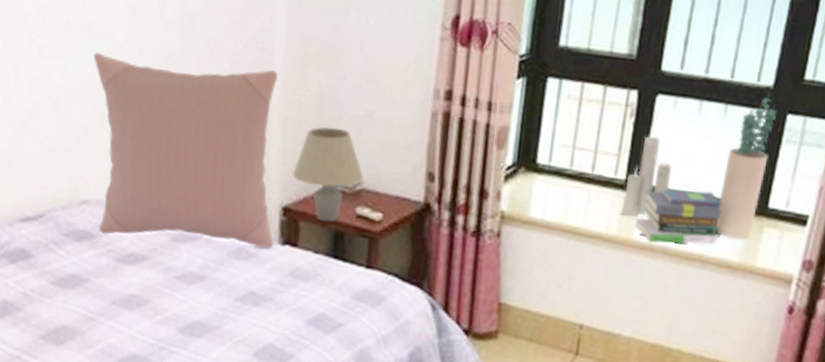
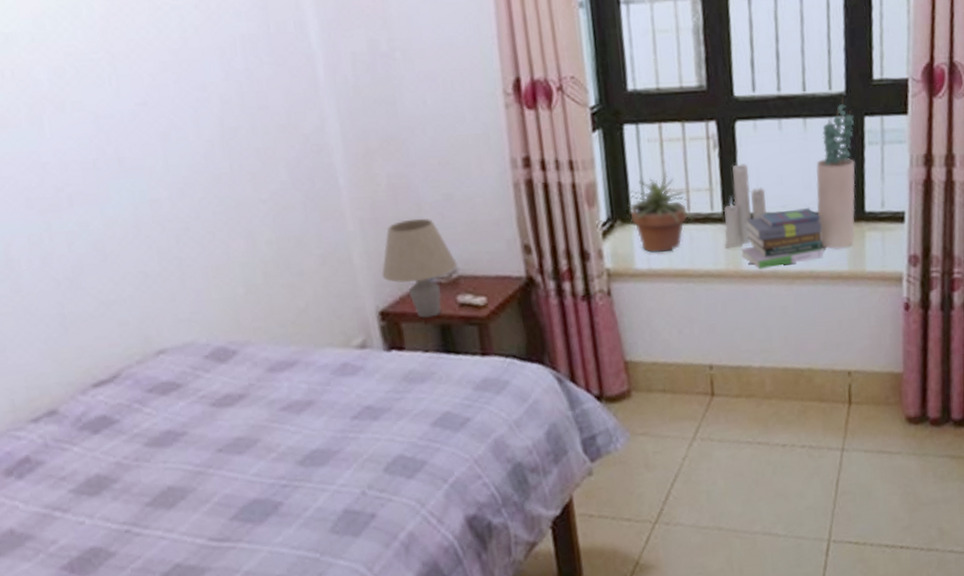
pillow: present [93,52,278,249] -> none [132,170,380,381]
potted plant: none [532,129,597,207] -> present [628,171,693,253]

